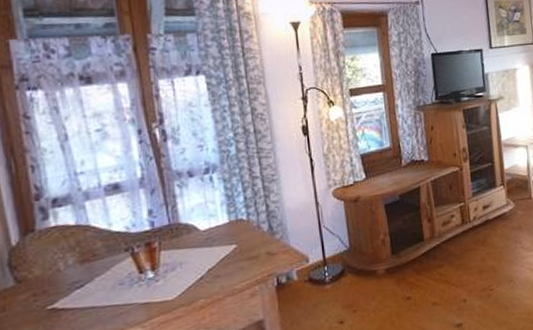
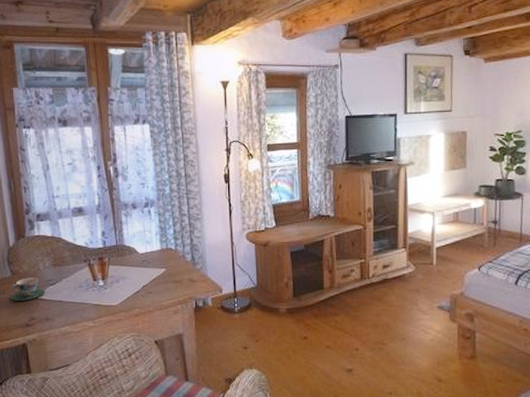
teacup: none [14,281,70,319] -> present [9,277,46,301]

